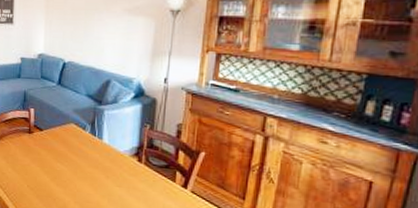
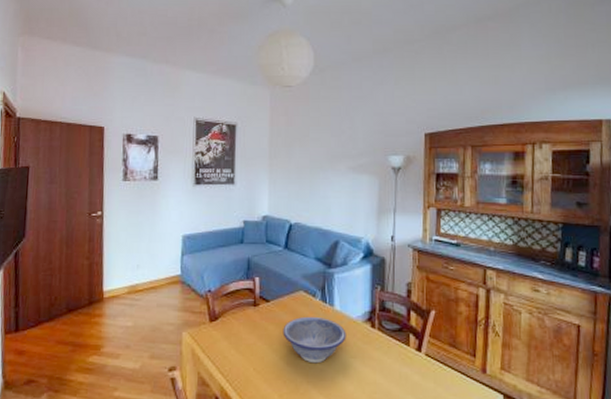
decorative bowl: none [54,146,113,188] -> present [283,316,346,364]

